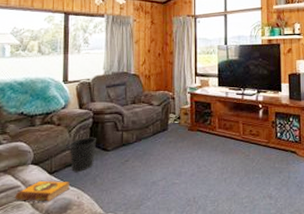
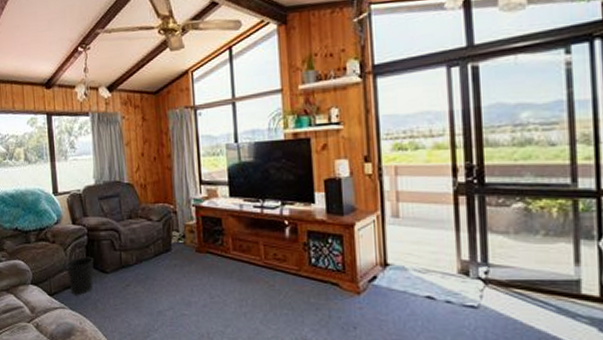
hardback book: present [15,180,71,202] -> none [19,302,72,325]

